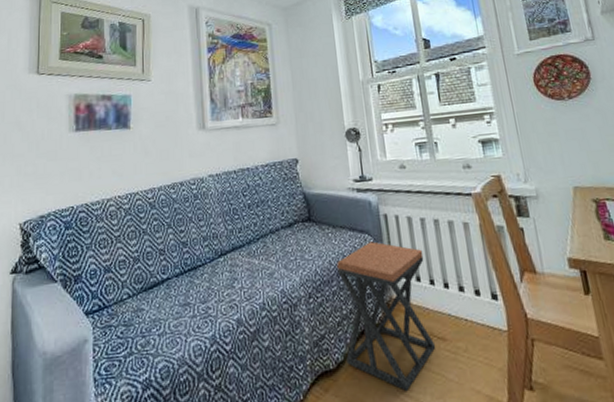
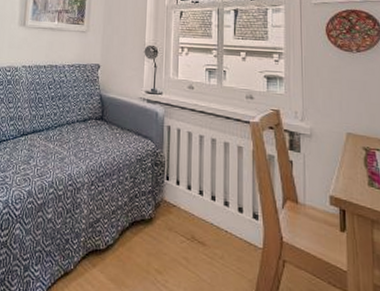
stool: present [337,241,436,391] -> none [115,147,197,281]

